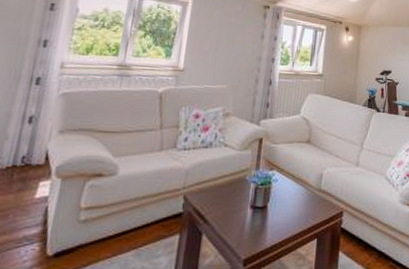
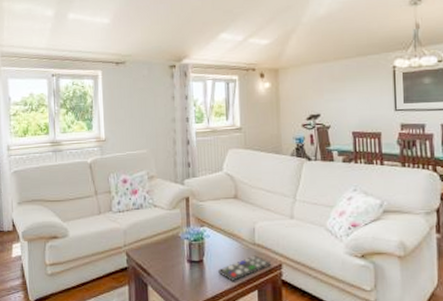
remote control: none [281,202,333,229] -> present [218,255,271,281]

